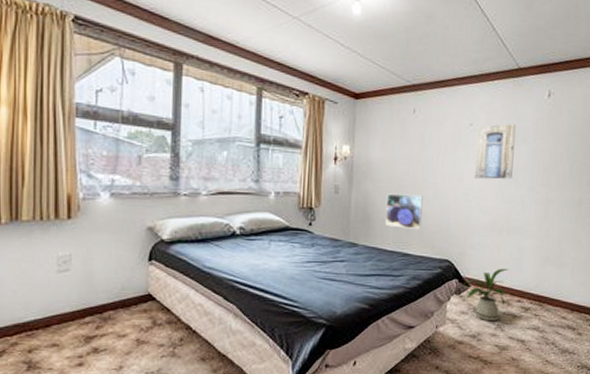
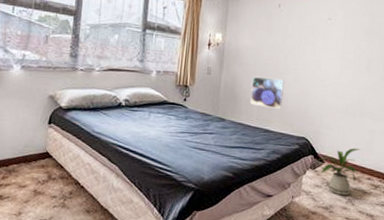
wall art: present [474,124,516,179] -> none [331,19,371,69]

